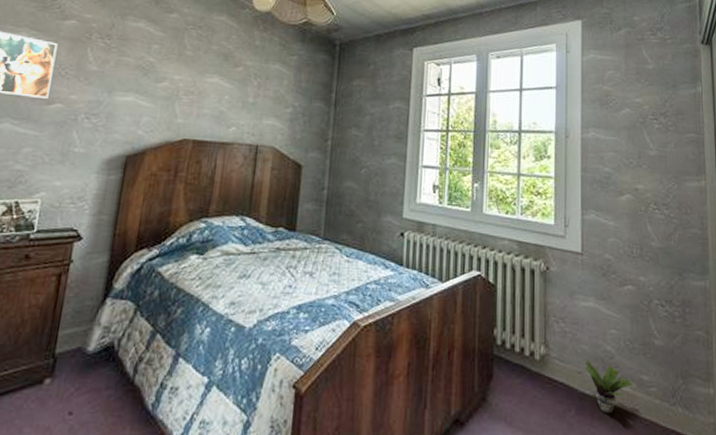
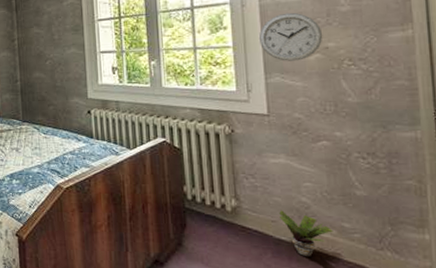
wall clock: none [578,149,634,200] -> present [258,12,323,61]

